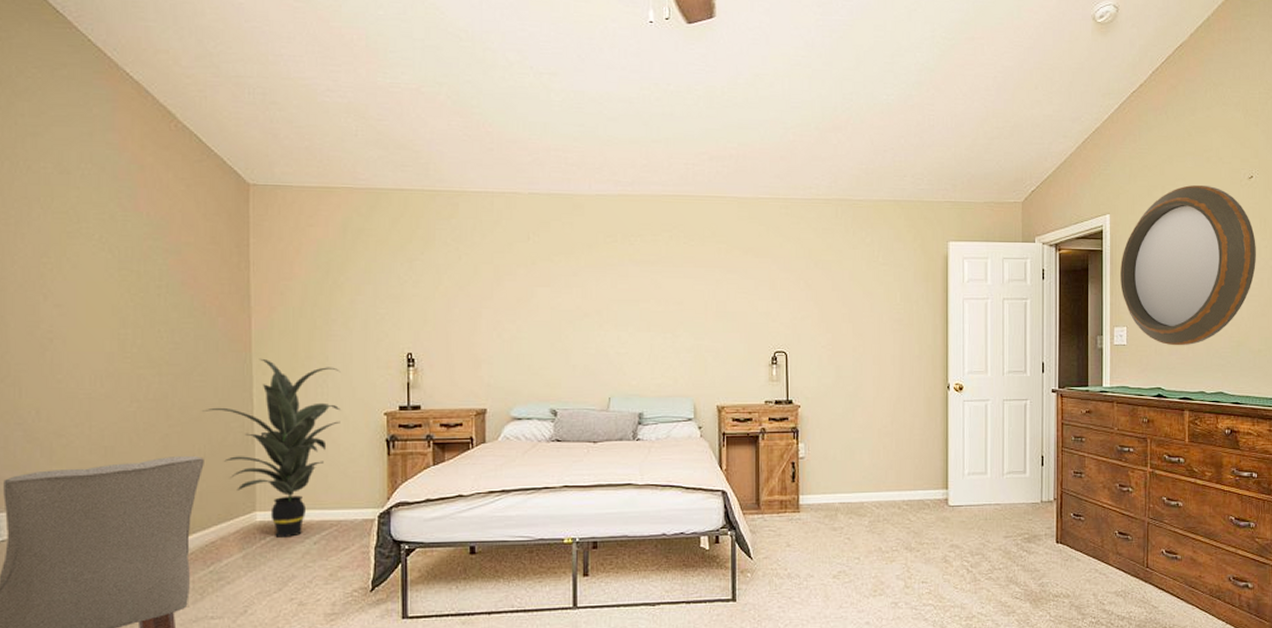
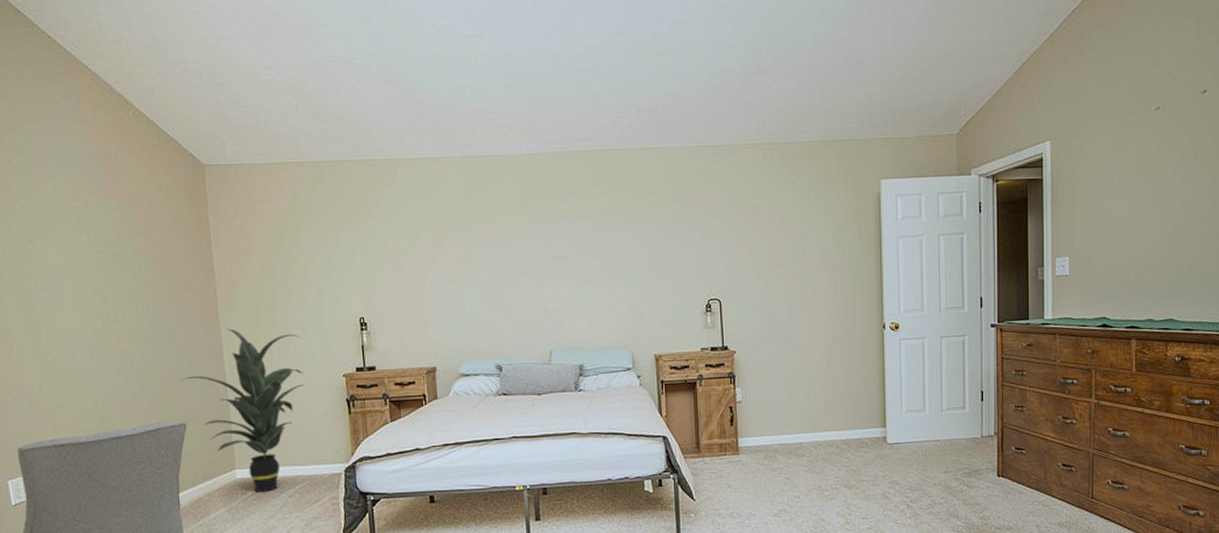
home mirror: present [1120,185,1256,346] -> none [1062,104,1210,274]

